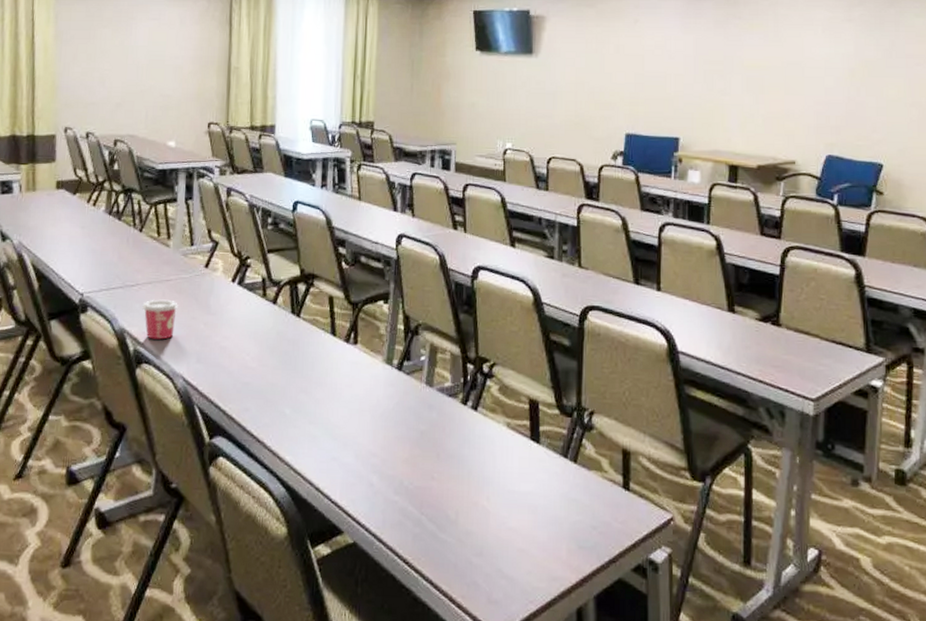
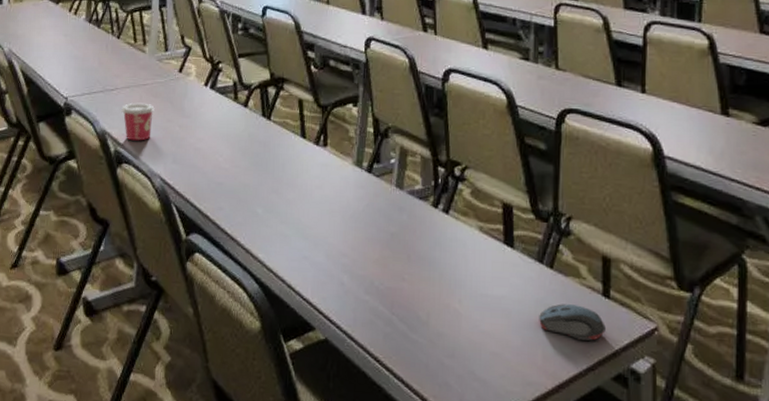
computer mouse: none [564,497,626,533] -> present [539,304,606,341]

